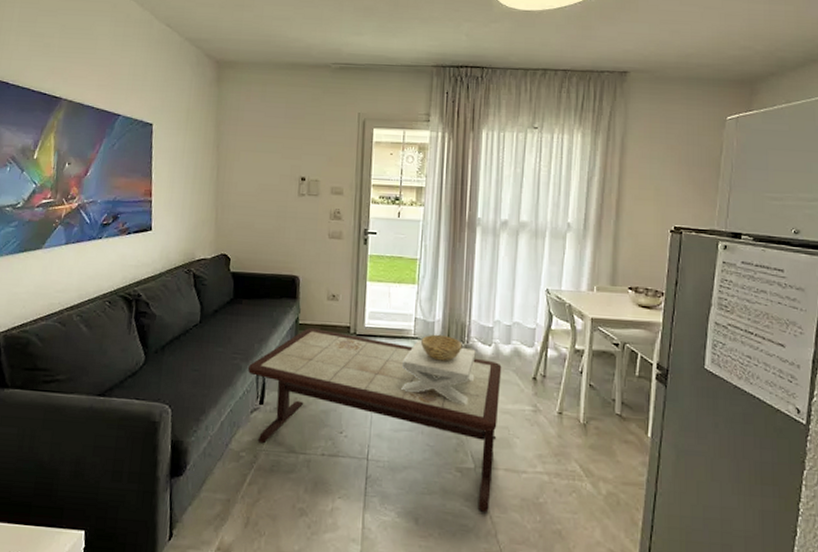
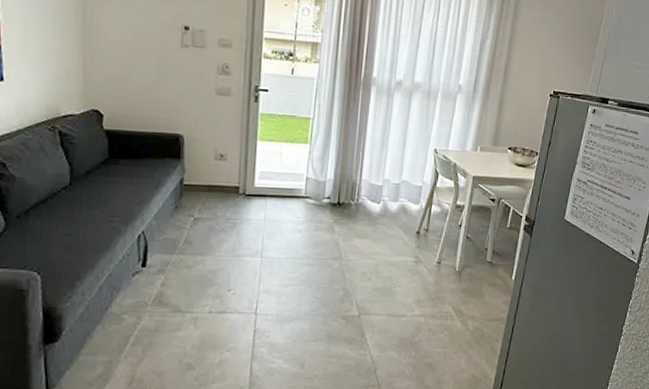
coffee table: present [248,328,502,512] -> none [128,189,389,353]
decorative bowl: present [401,334,476,406] -> none [291,193,365,260]

